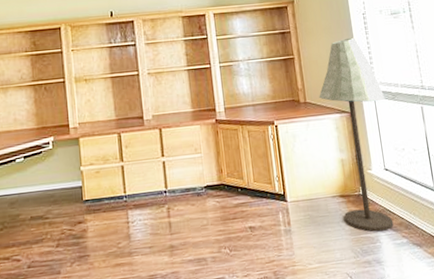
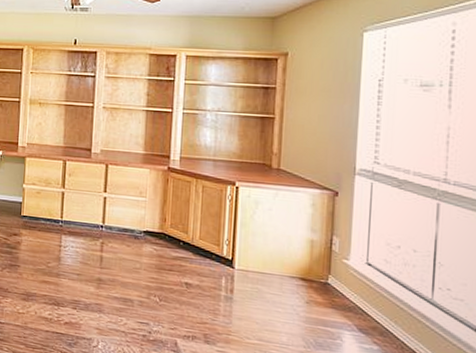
floor lamp: present [319,37,394,232] -> none [297,105,388,331]

